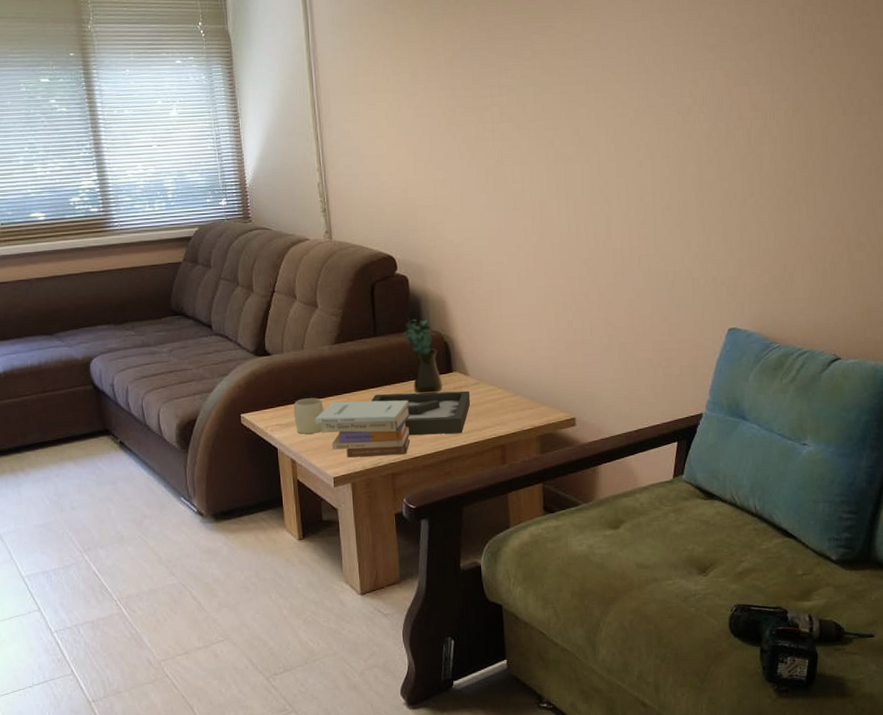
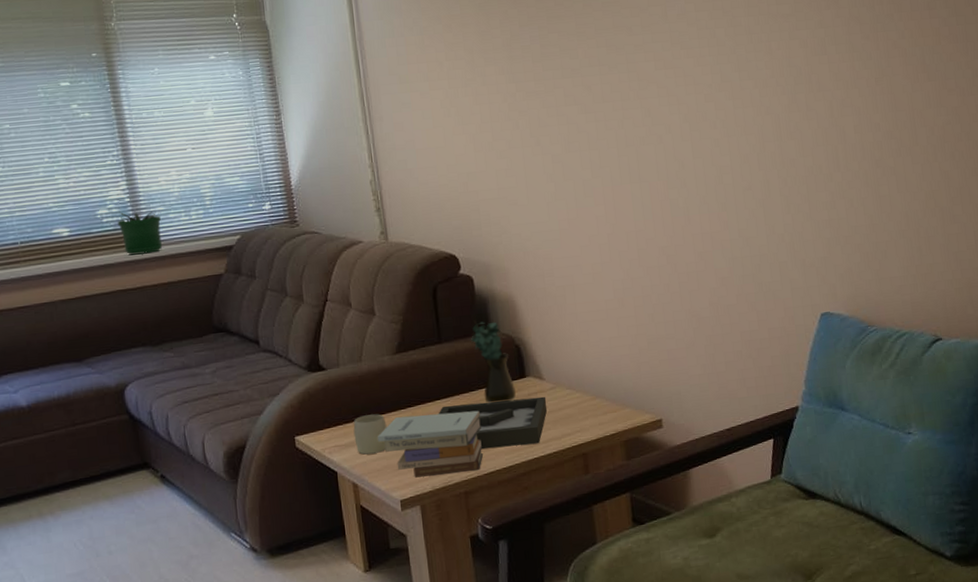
planter: none [88,200,128,241] -> present [117,210,163,255]

